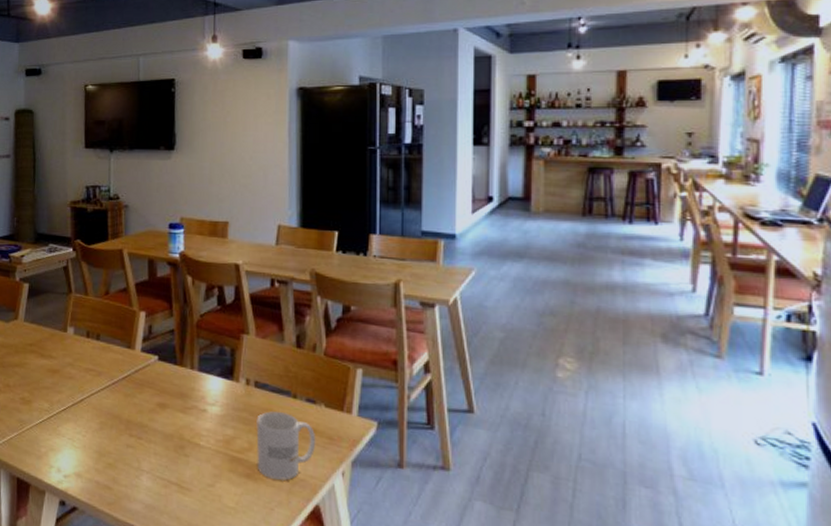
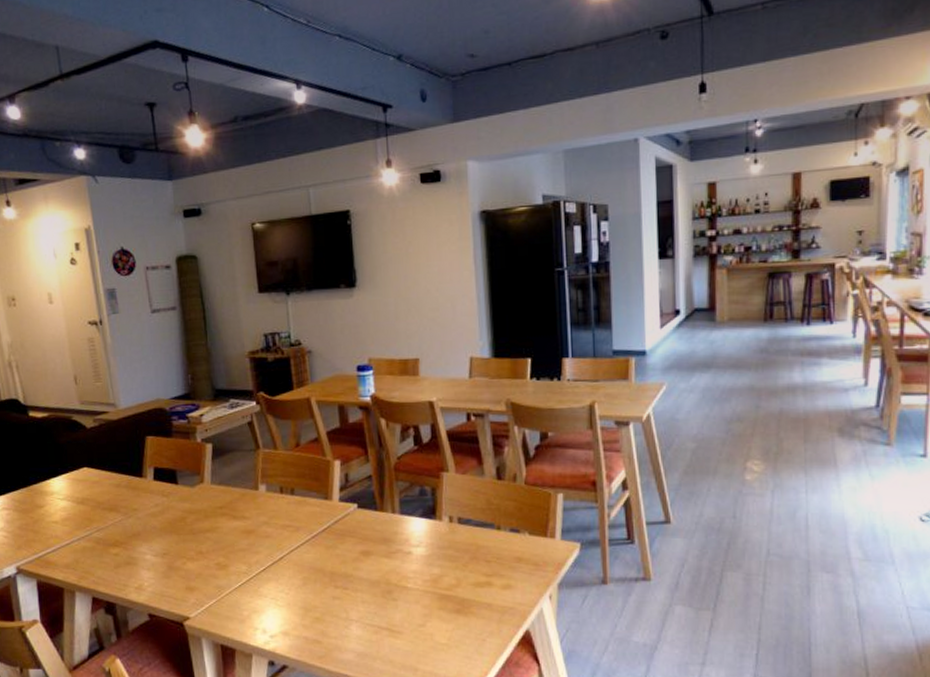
mug: present [256,411,316,480] -> none [462,545,523,611]

